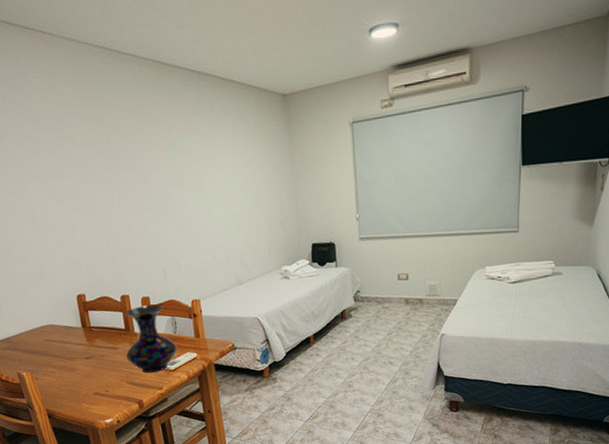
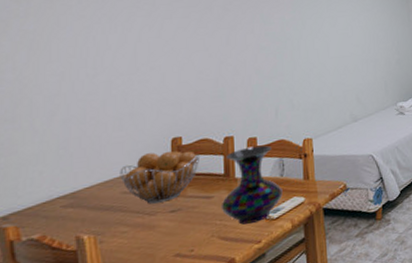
fruit basket: none [40,306,103,351] -> present [120,150,199,204]

